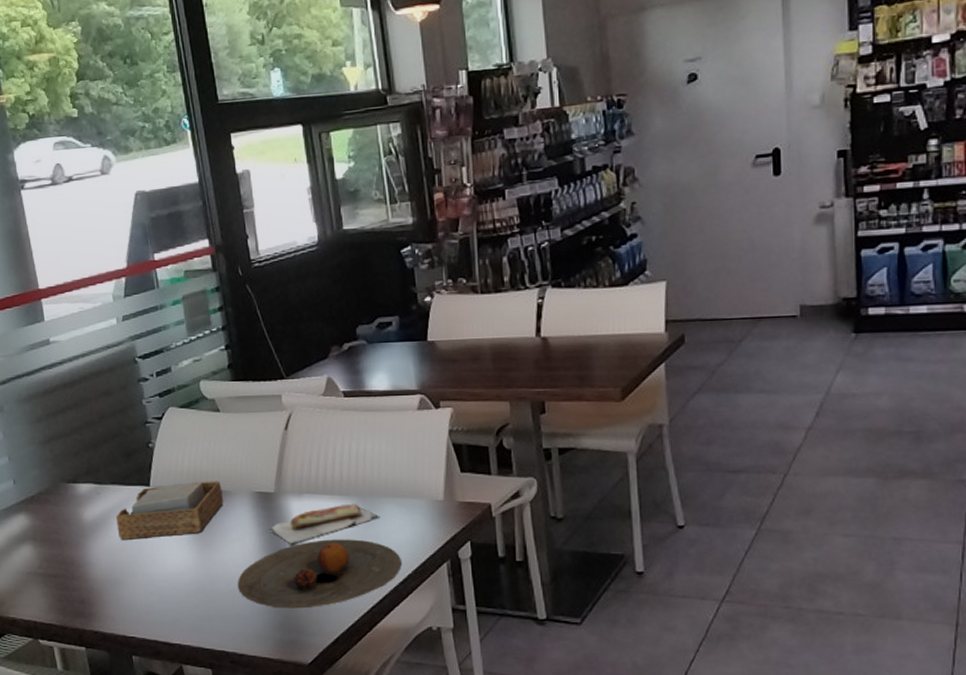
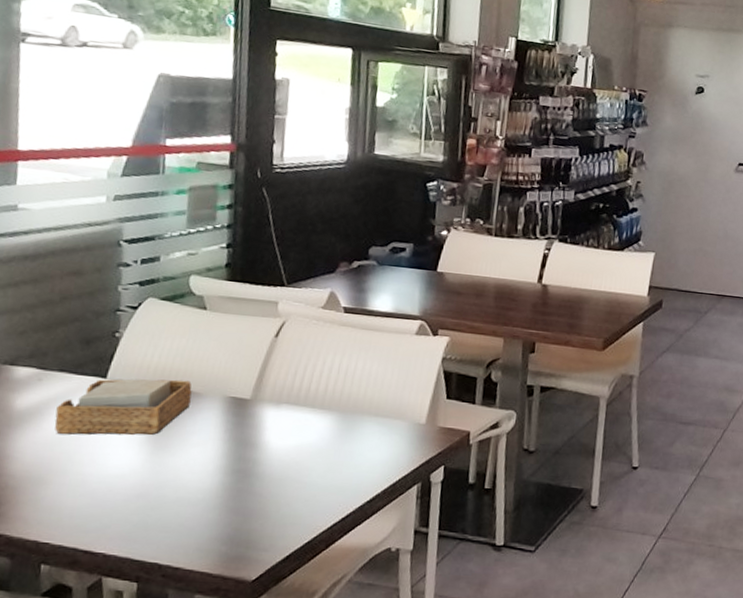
plate: present [237,539,402,609] -> none [187,452,372,522]
sandwich: present [268,503,380,546] -> none [235,418,359,456]

